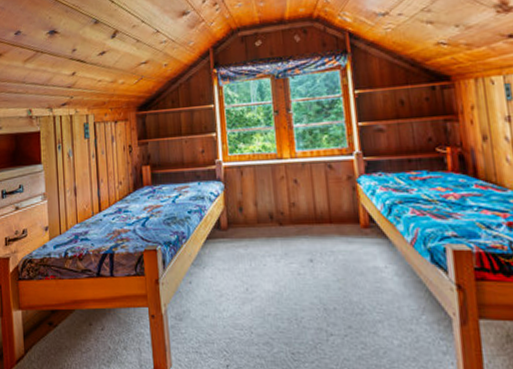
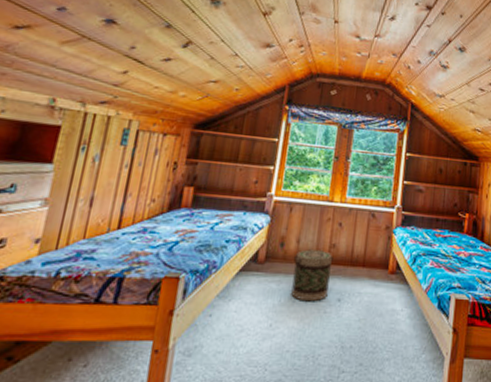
basket: none [254,211,298,264] -> present [291,249,334,302]

